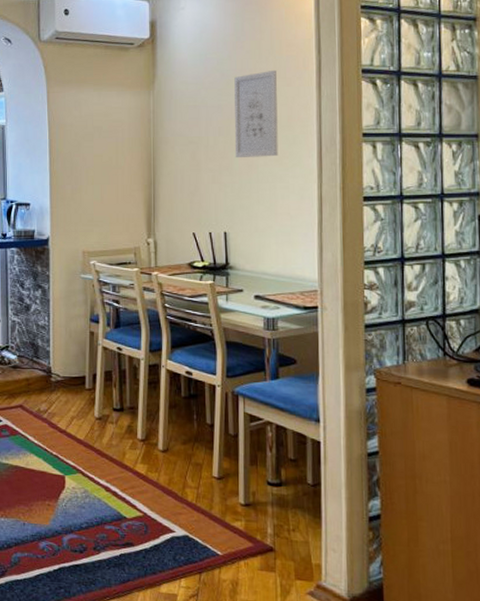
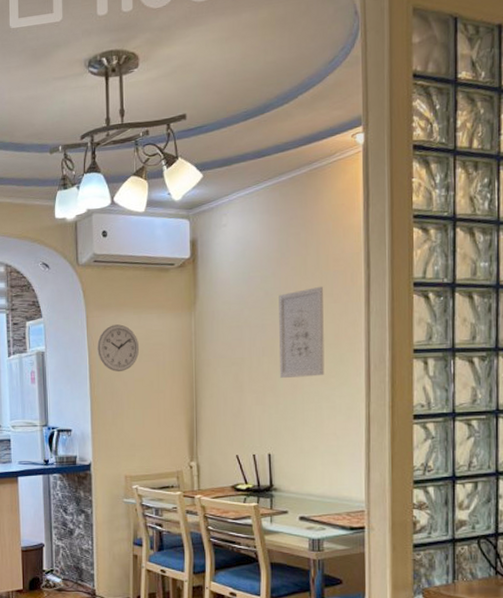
wall clock: none [57,100,98,147] -> present [97,324,139,372]

